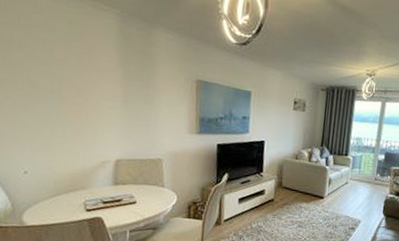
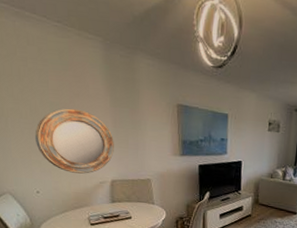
home mirror: none [29,80,123,152] -> present [34,108,114,174]

